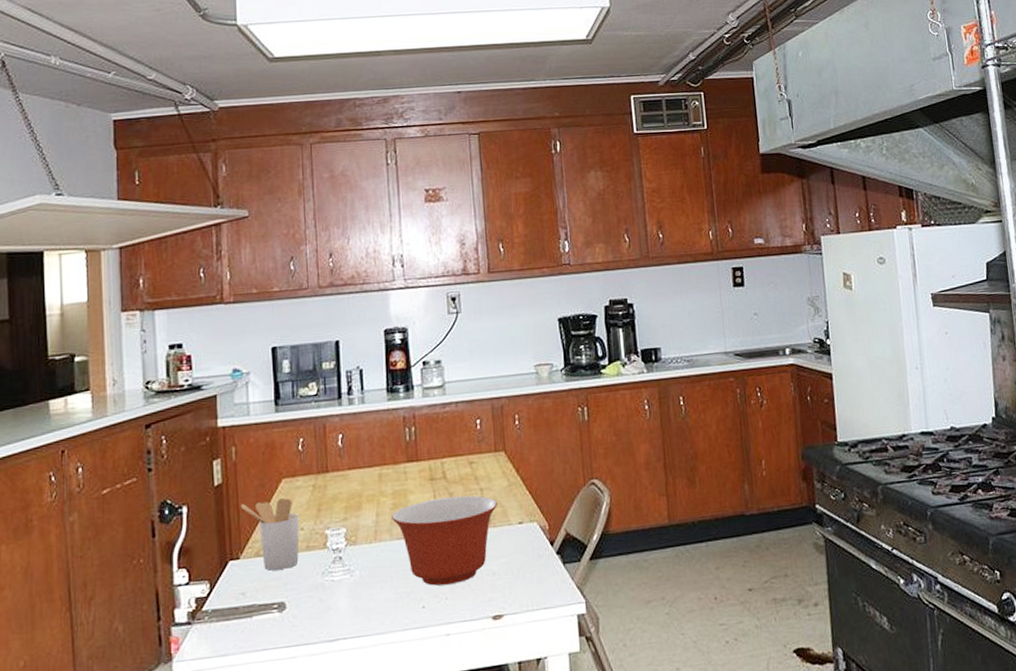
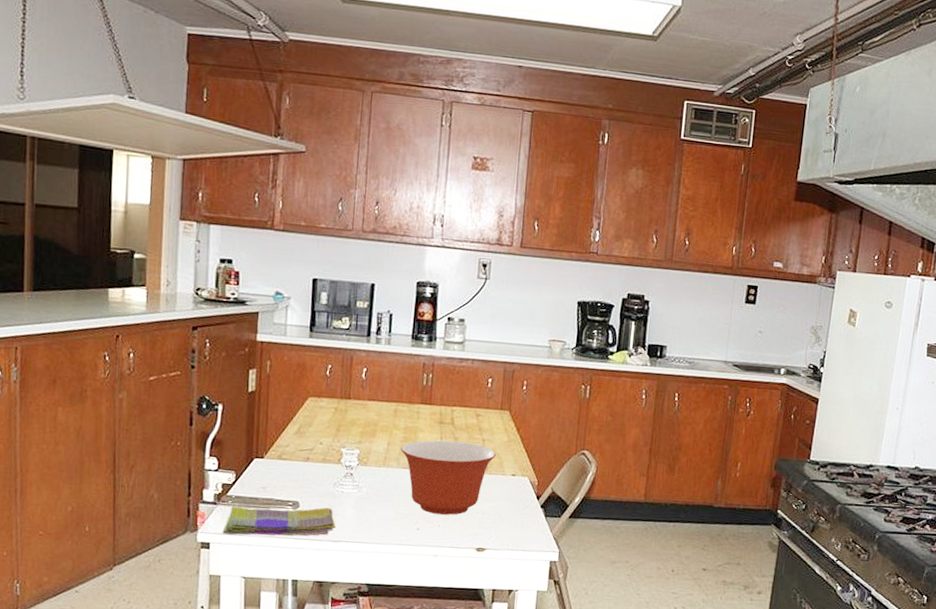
dish towel: none [201,602,330,658] -> present [222,506,336,536]
utensil holder: present [240,498,299,571] -> none [269,412,319,474]

